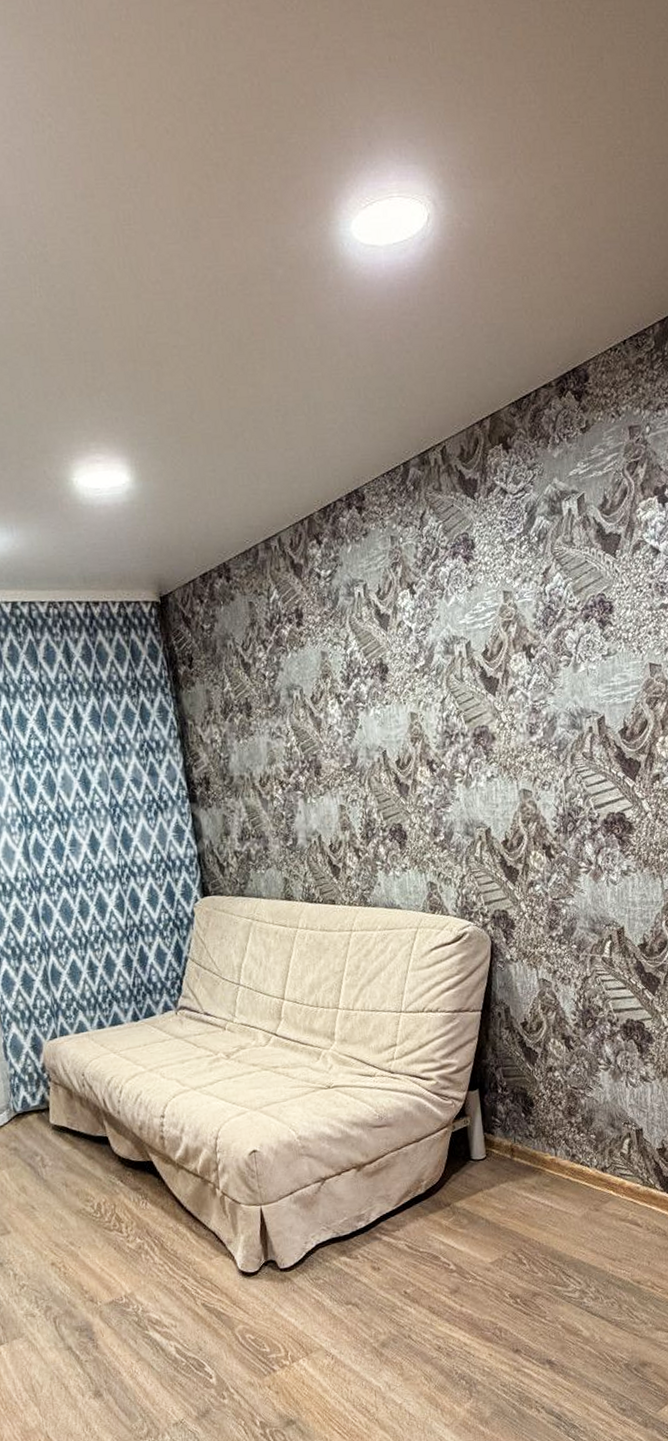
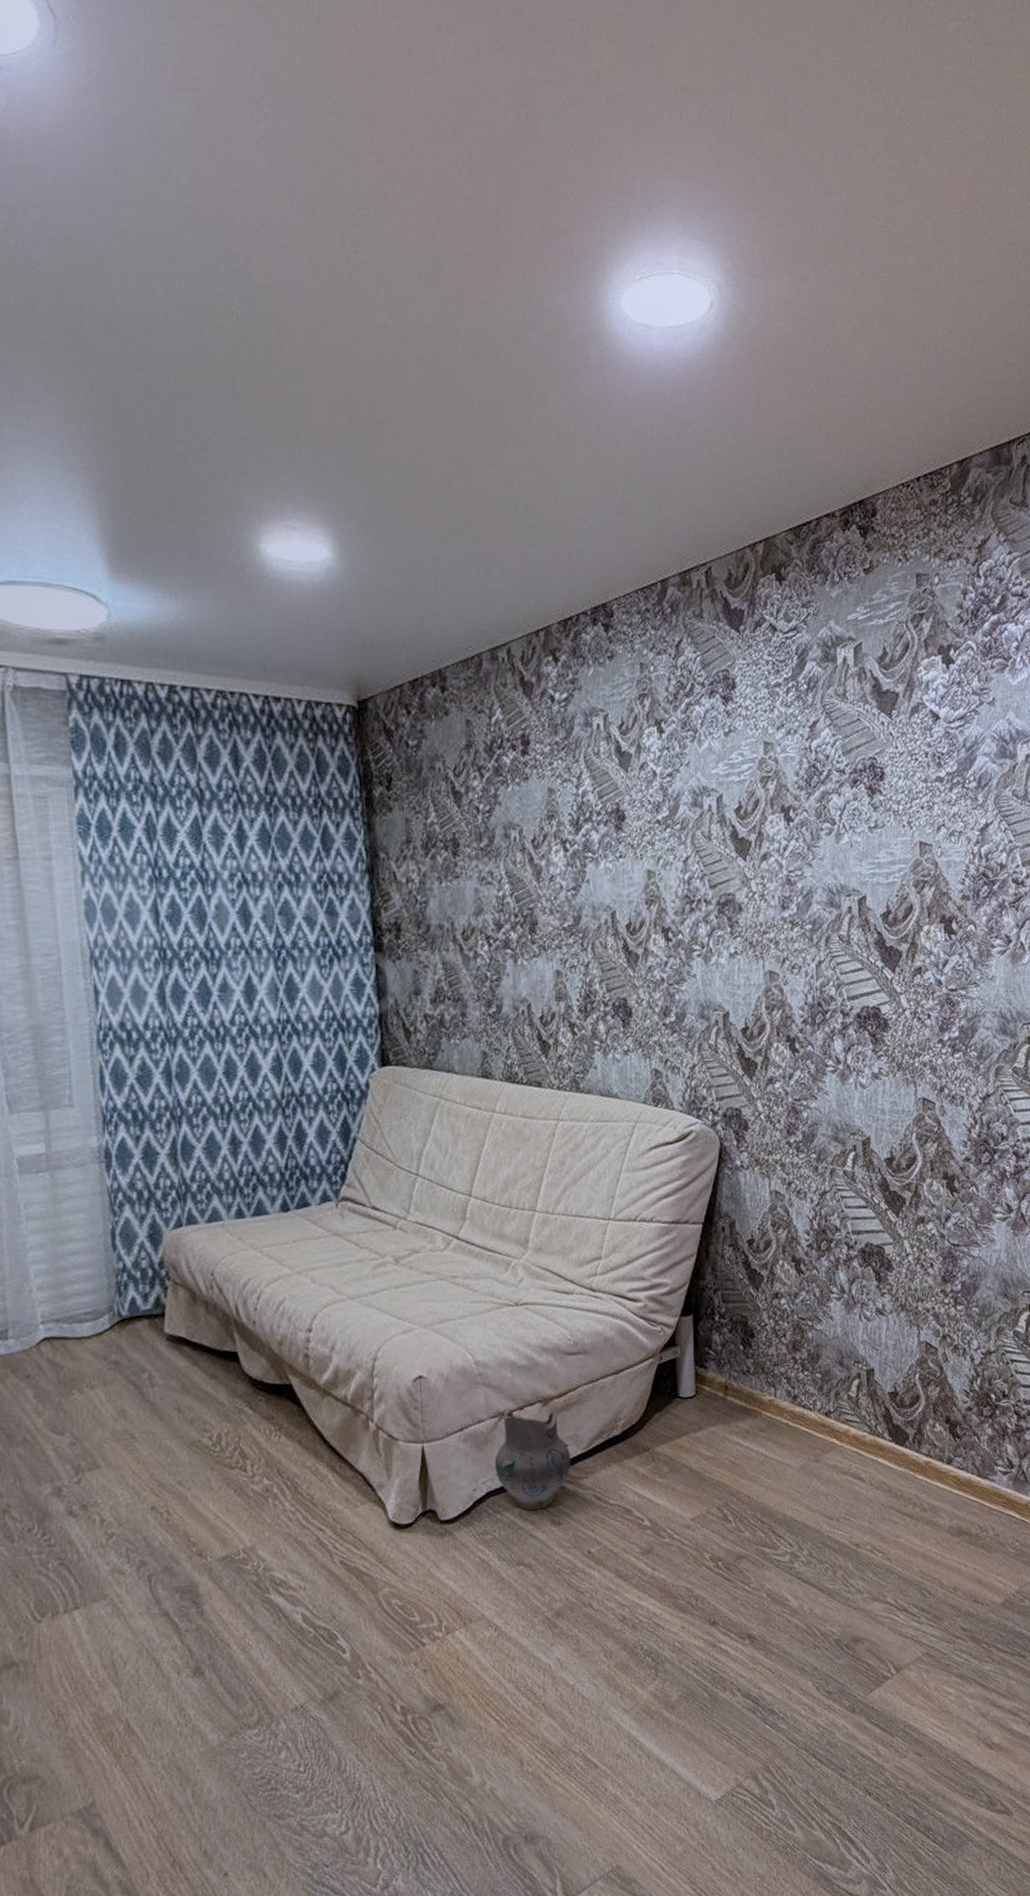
ceramic jug: none [321,1175,384,1259] -> present [495,1409,571,1510]

